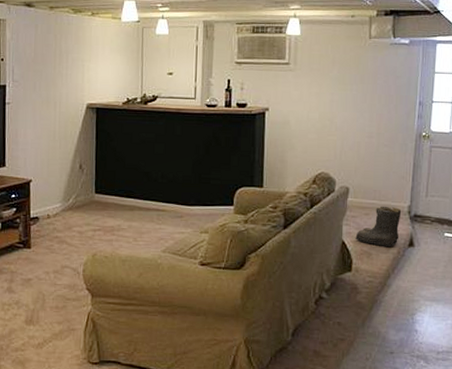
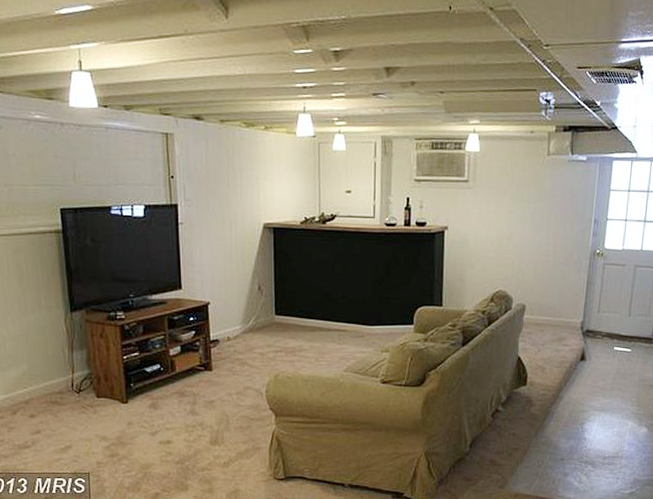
boots: present [355,206,402,248] -> none [530,322,575,362]

